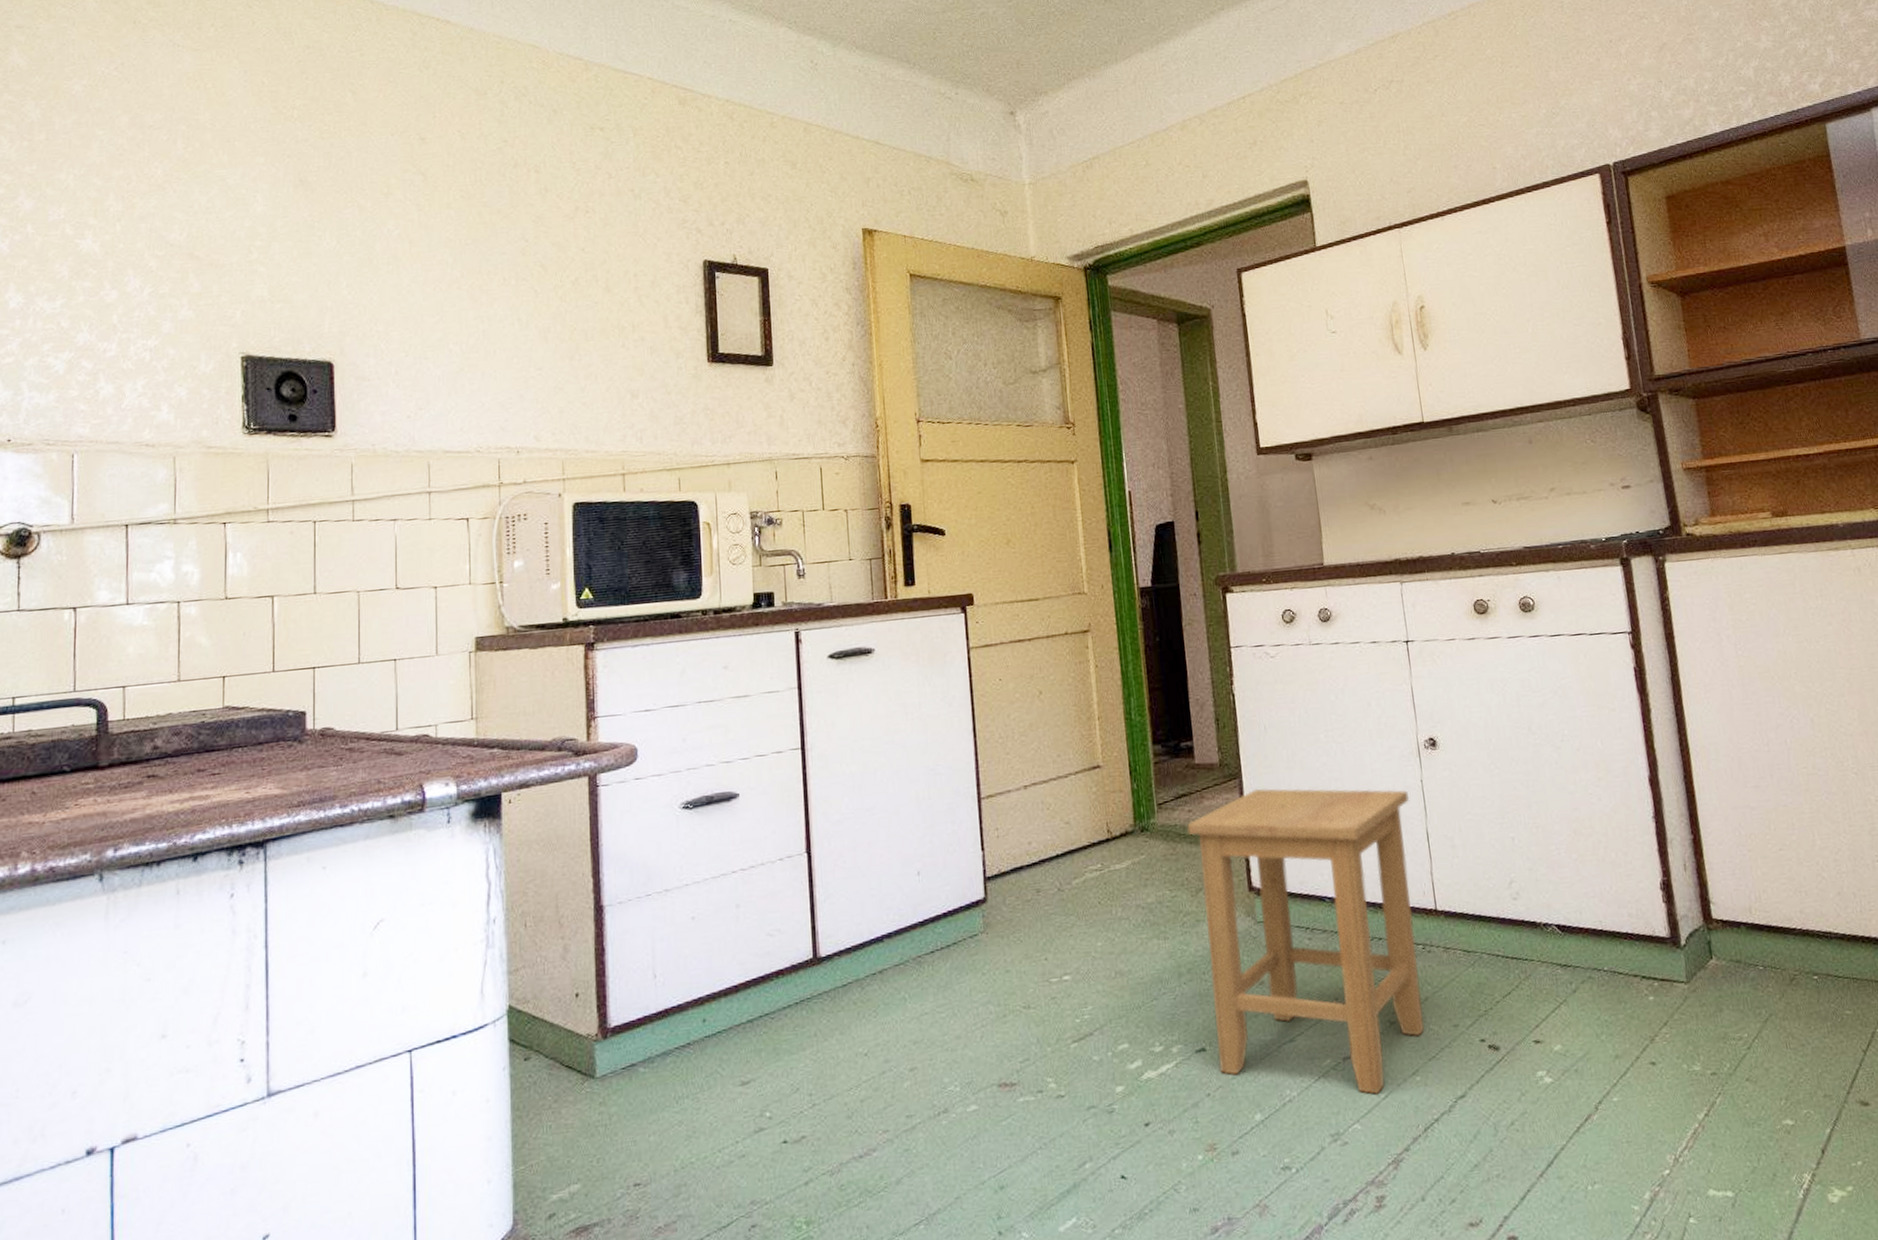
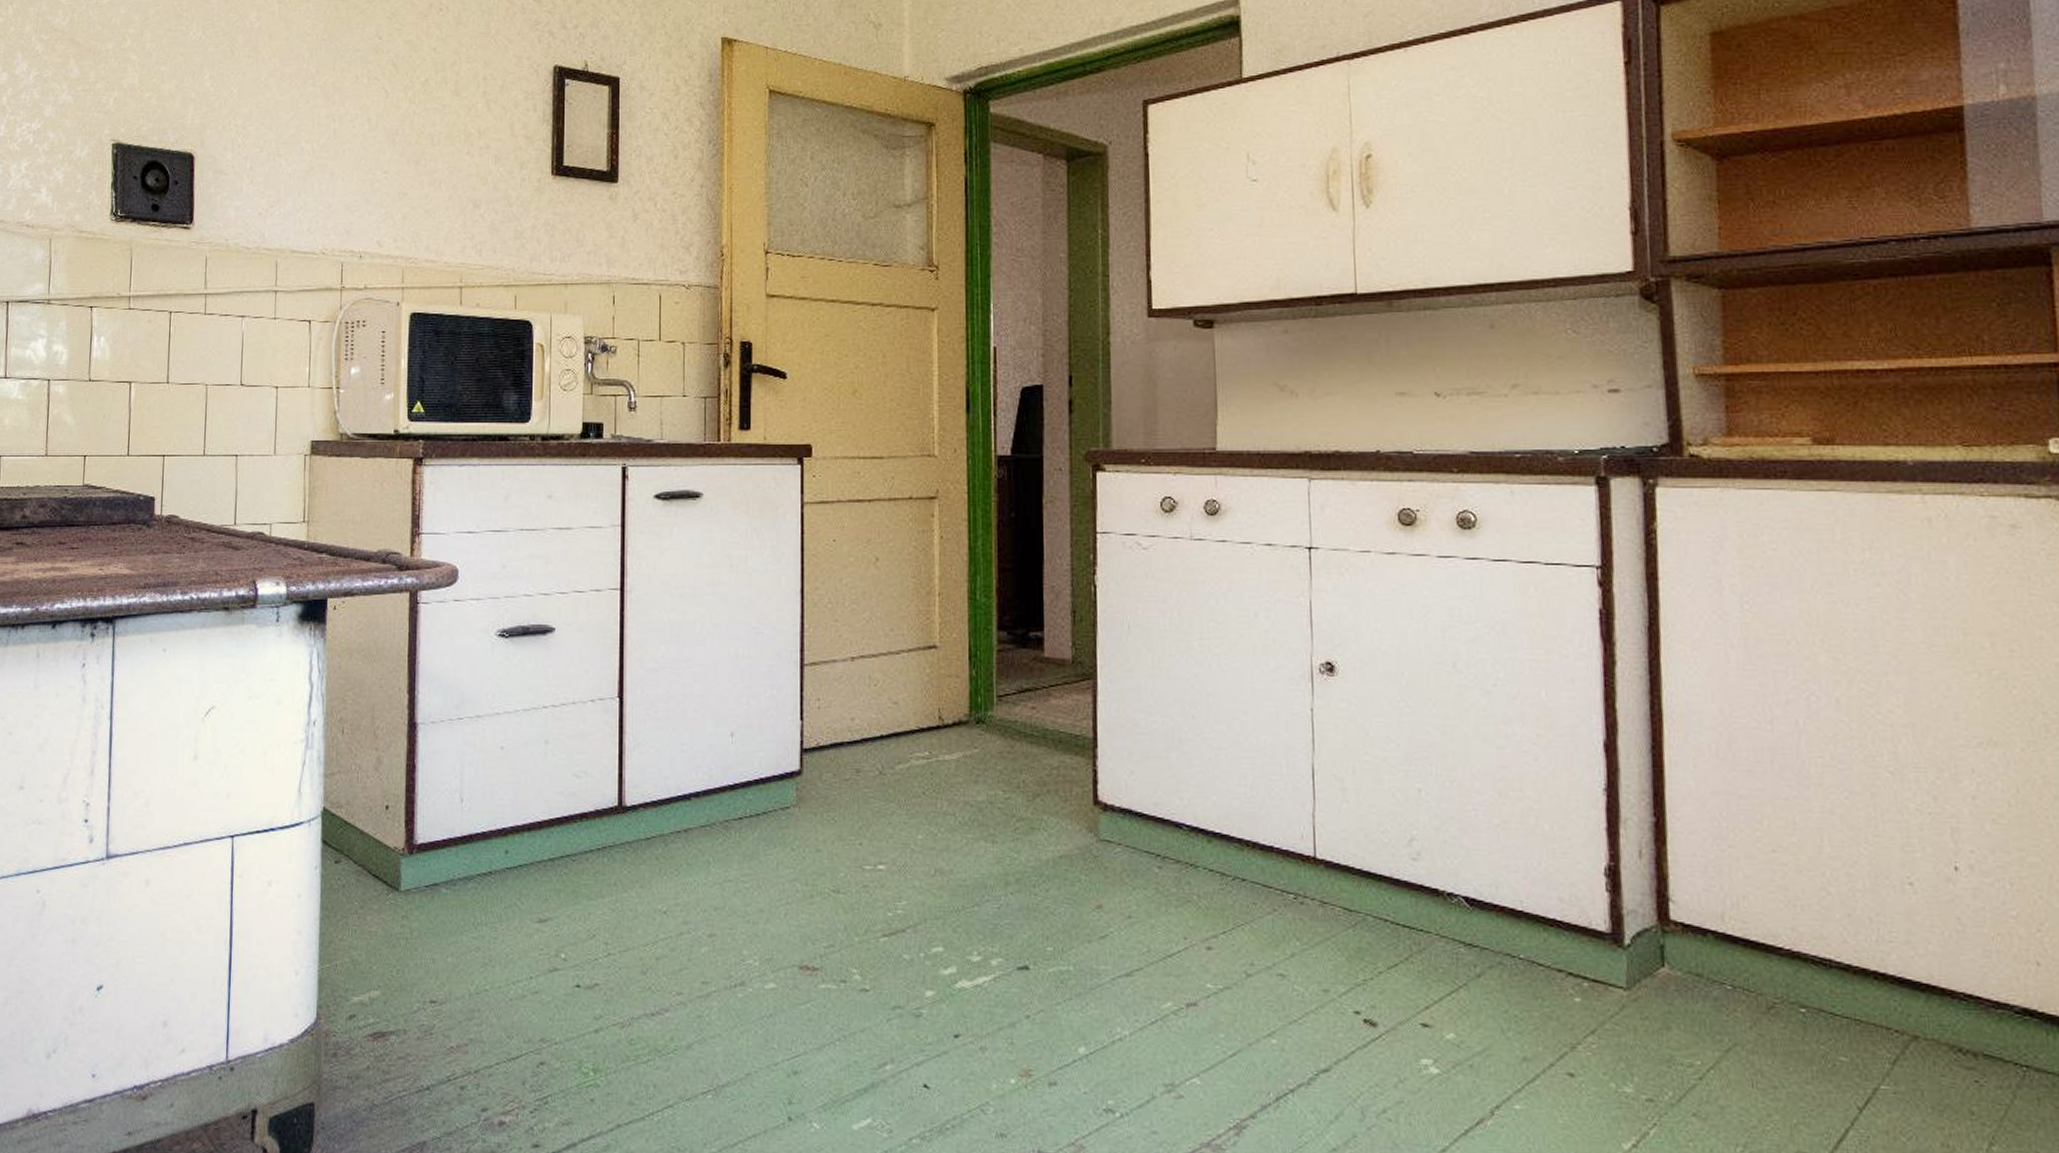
stool: present [1187,788,1424,1094] -> none [1029,693,1295,1050]

